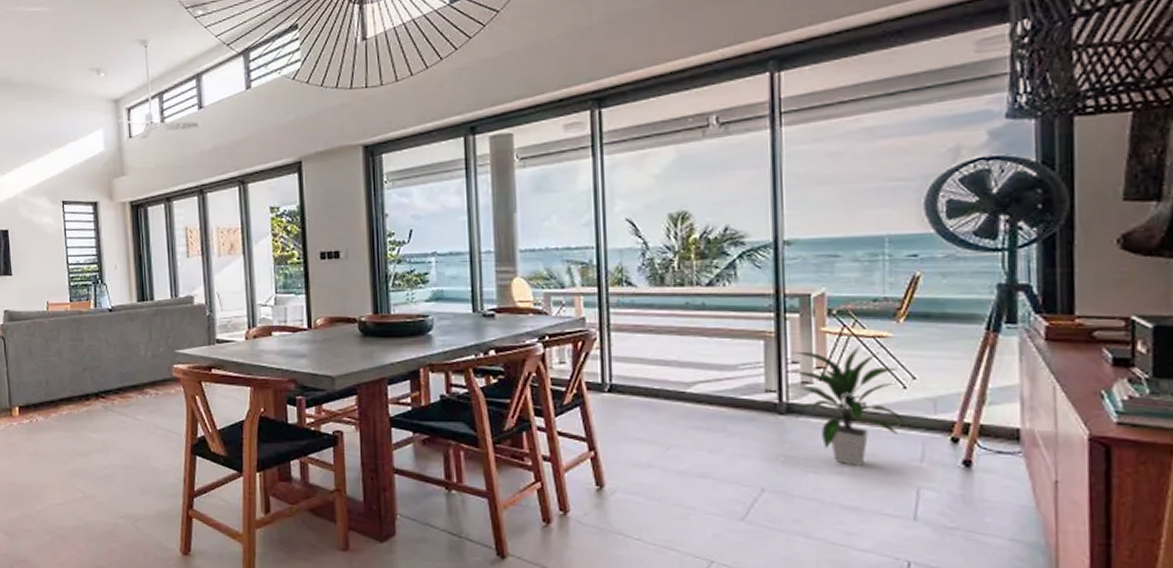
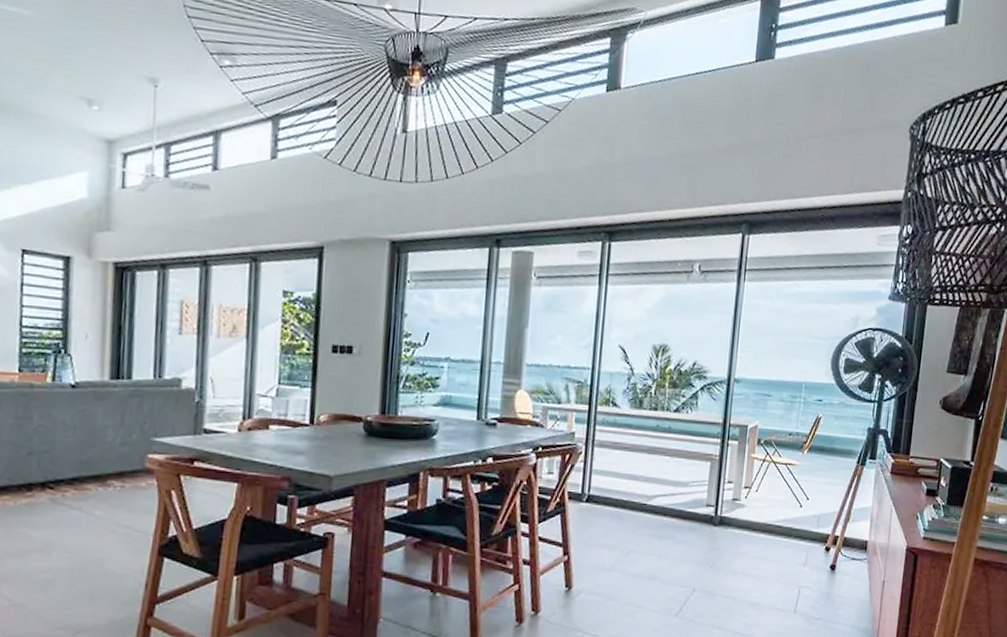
indoor plant: present [788,346,908,466] -> none [724,471,799,570]

